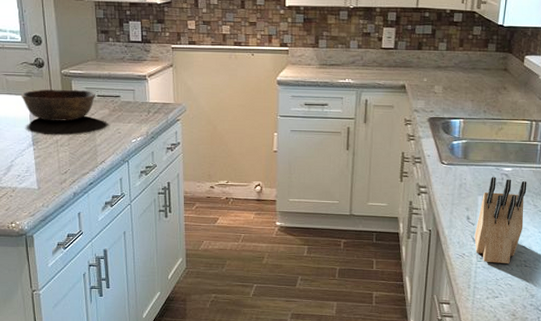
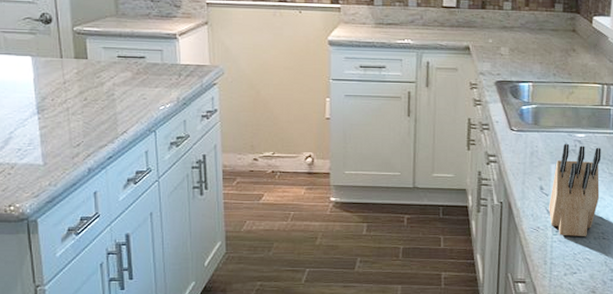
bowl: present [20,89,96,121] -> none [22,48,116,86]

